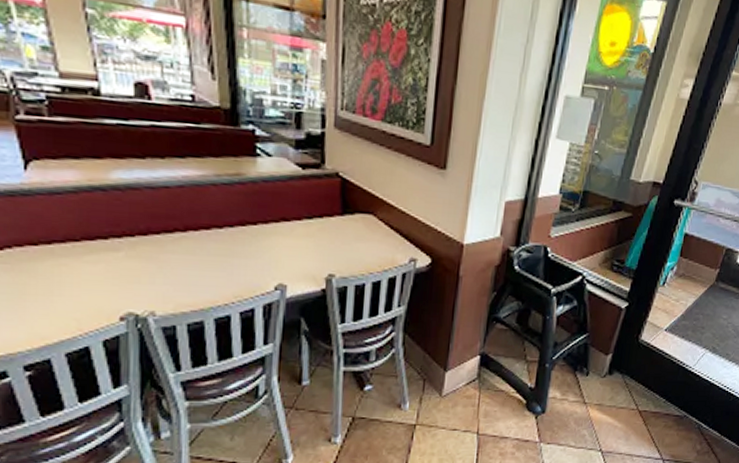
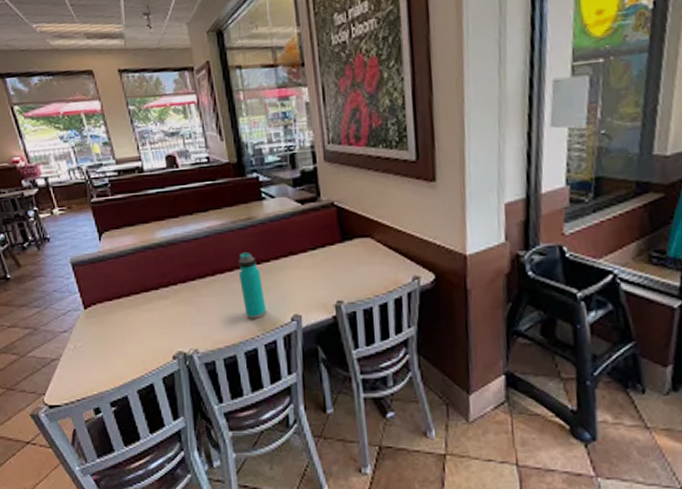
water bottle: none [217,210,247,284] -> present [238,252,267,319]

